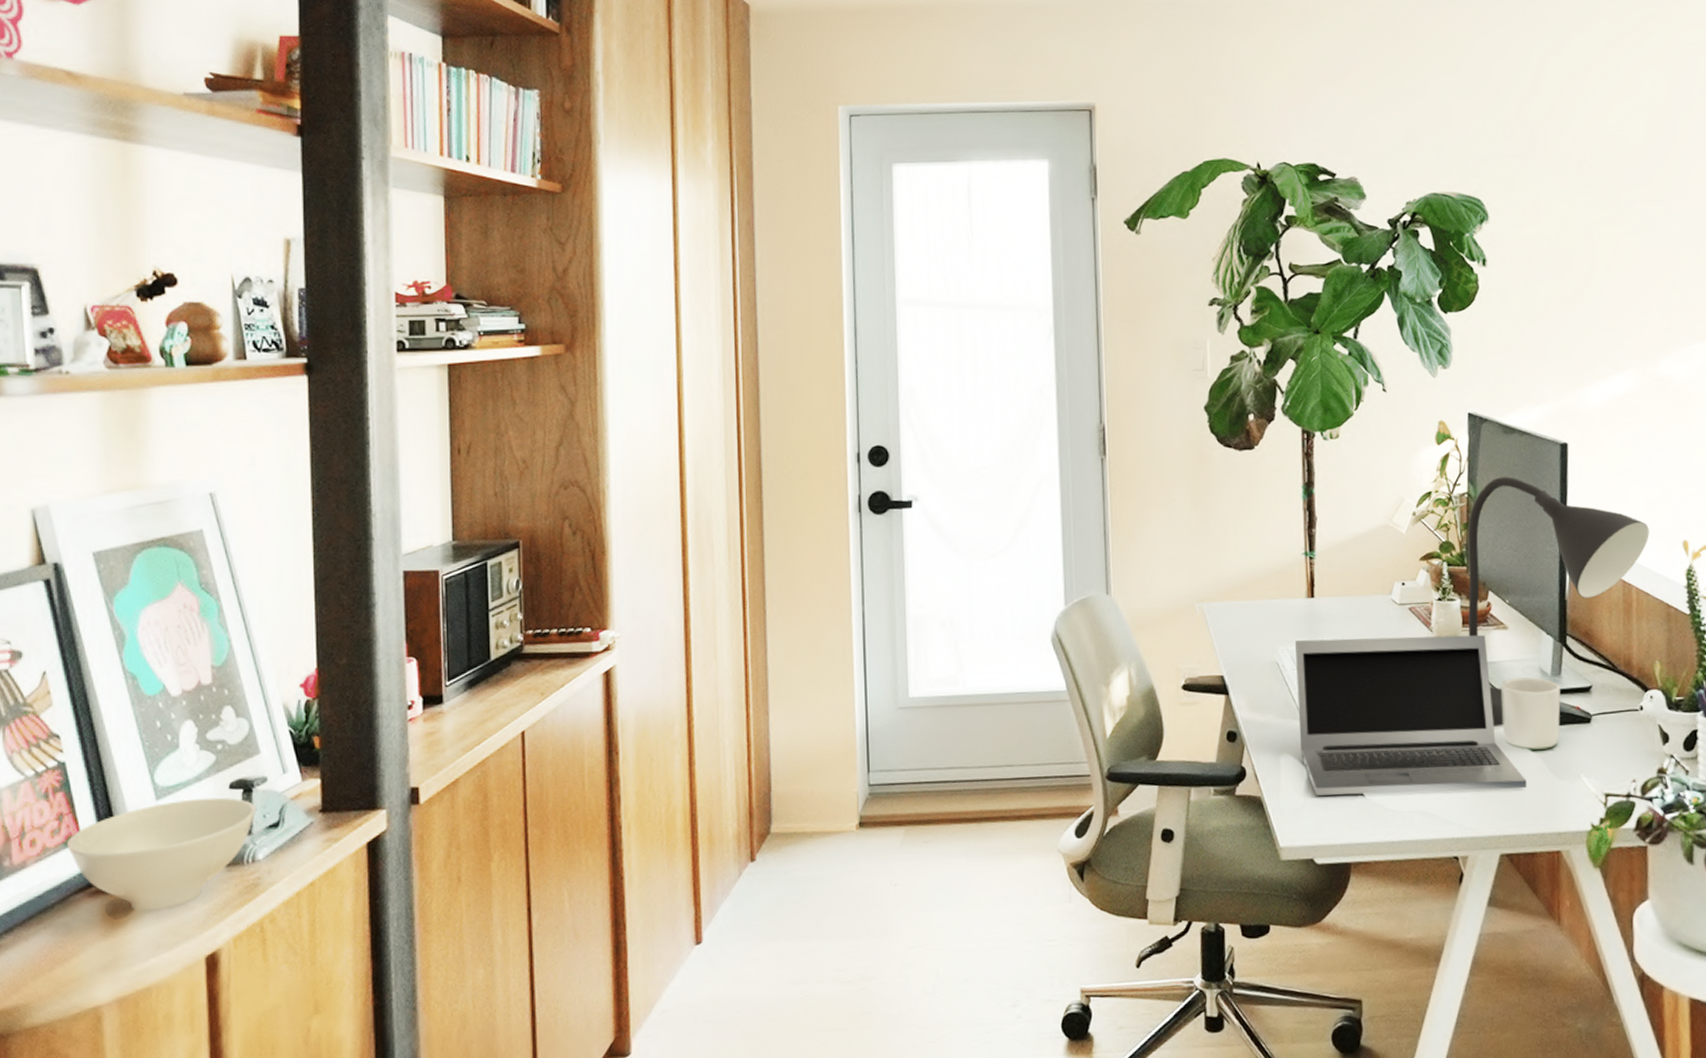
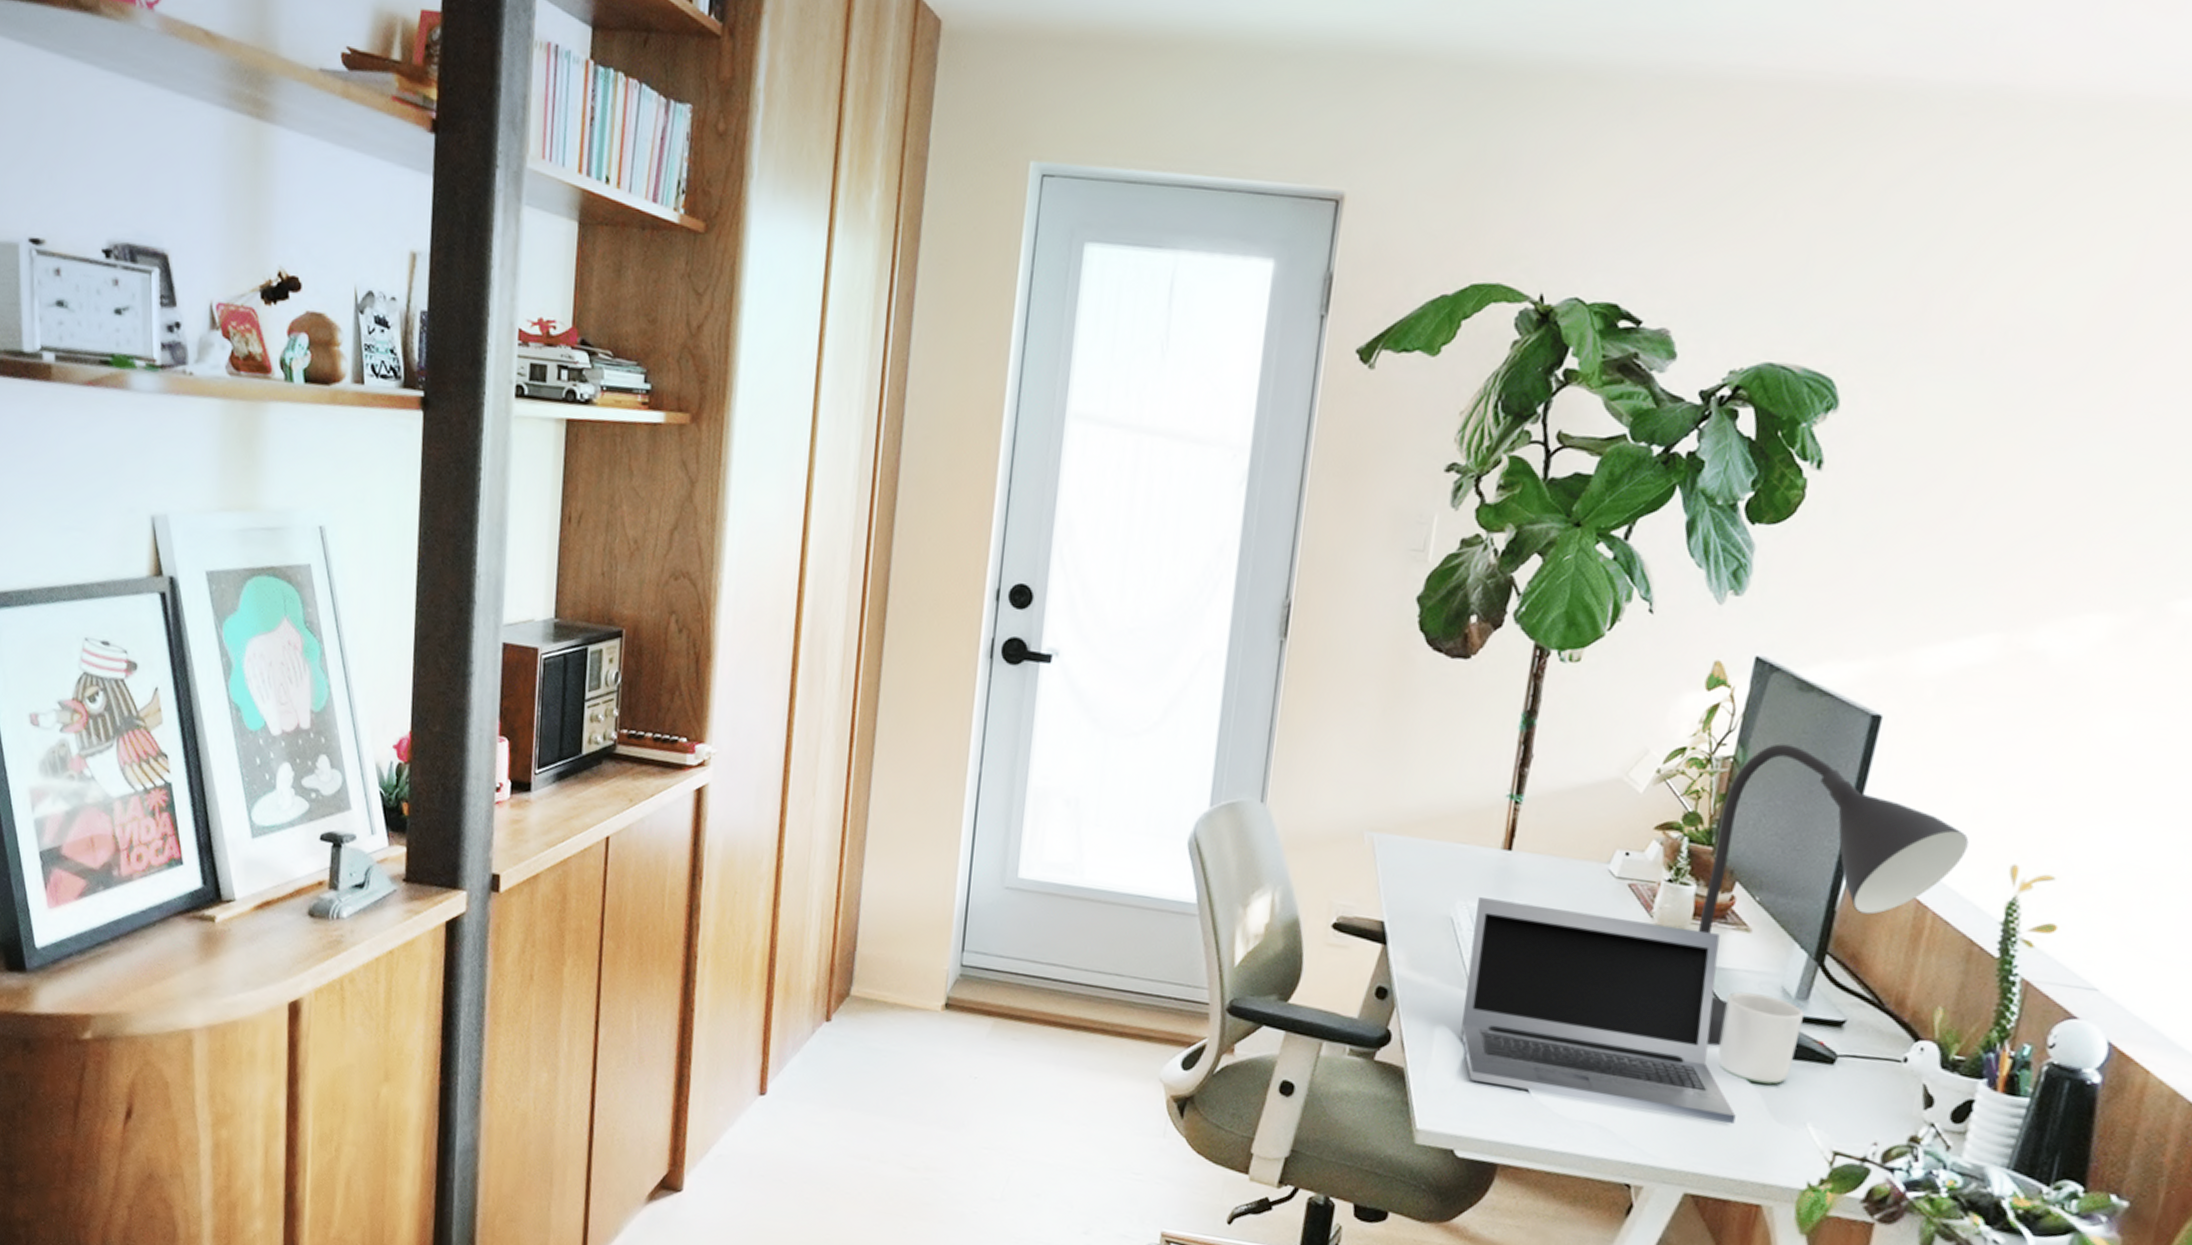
bowl: present [66,797,257,912] -> none [169,842,345,949]

